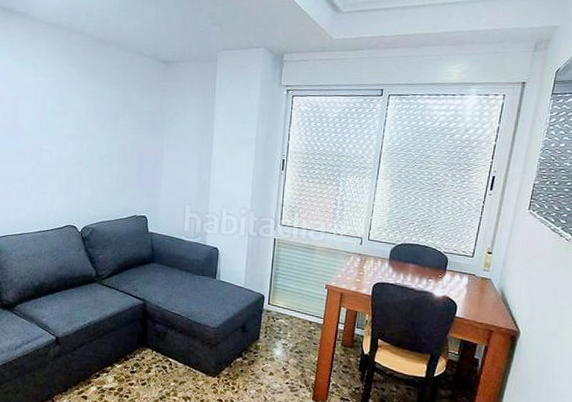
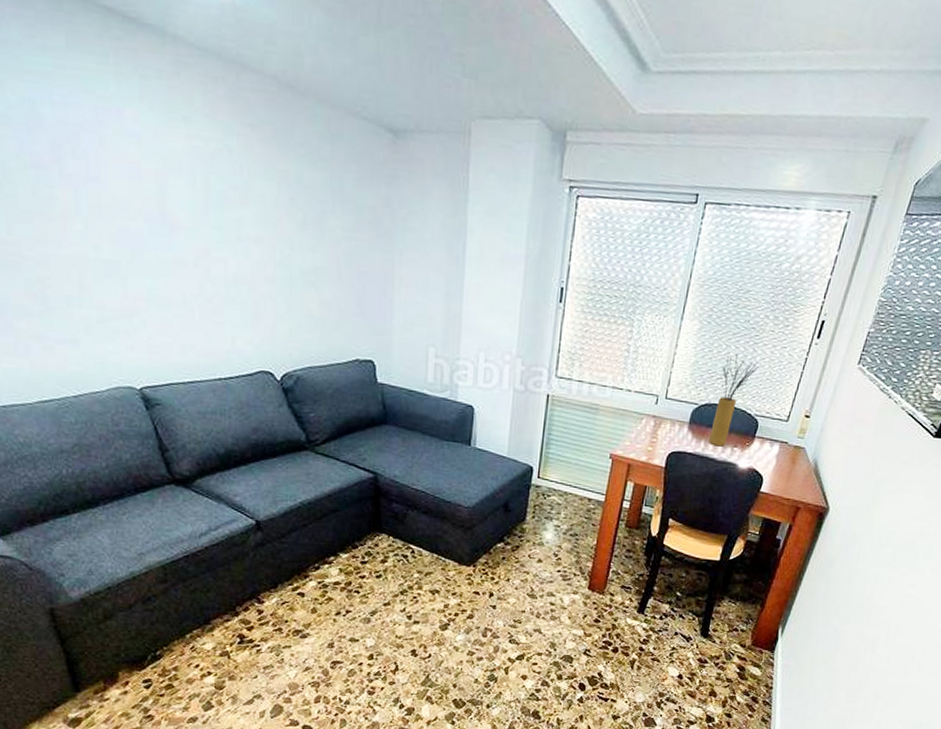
vase: none [407,203,443,279] -> present [709,353,759,447]

